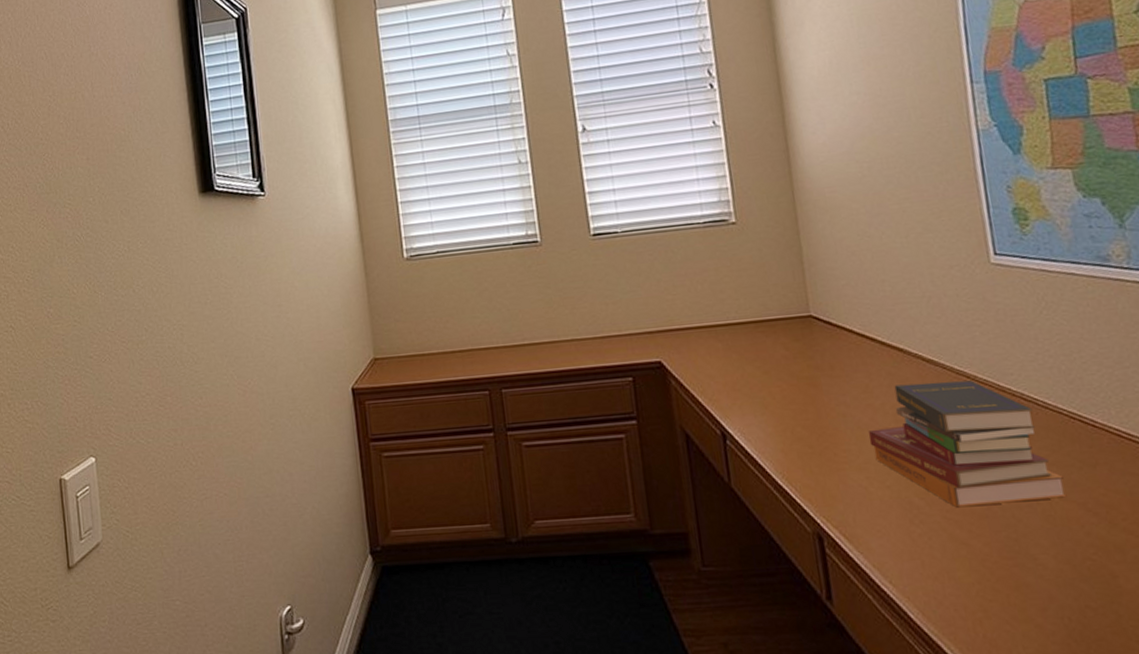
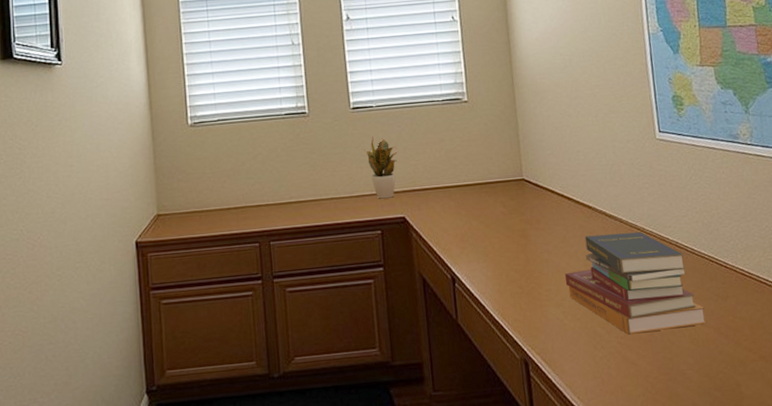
potted plant: none [609,267,650,341] -> present [364,137,398,199]

